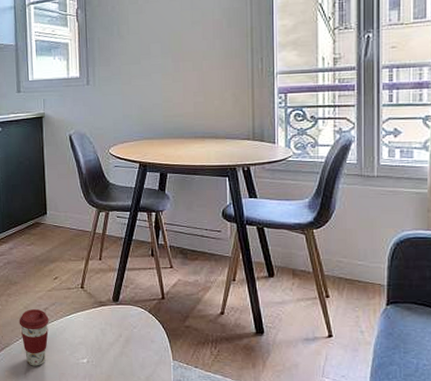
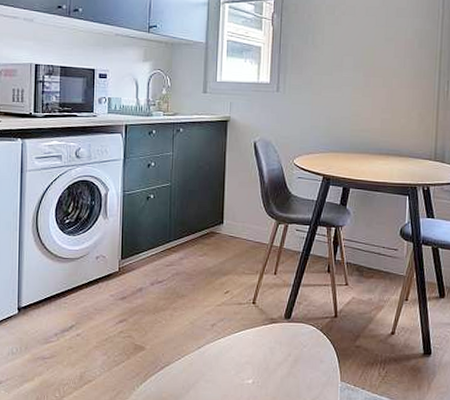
coffee cup: present [19,309,49,366] -> none [182,325,216,387]

